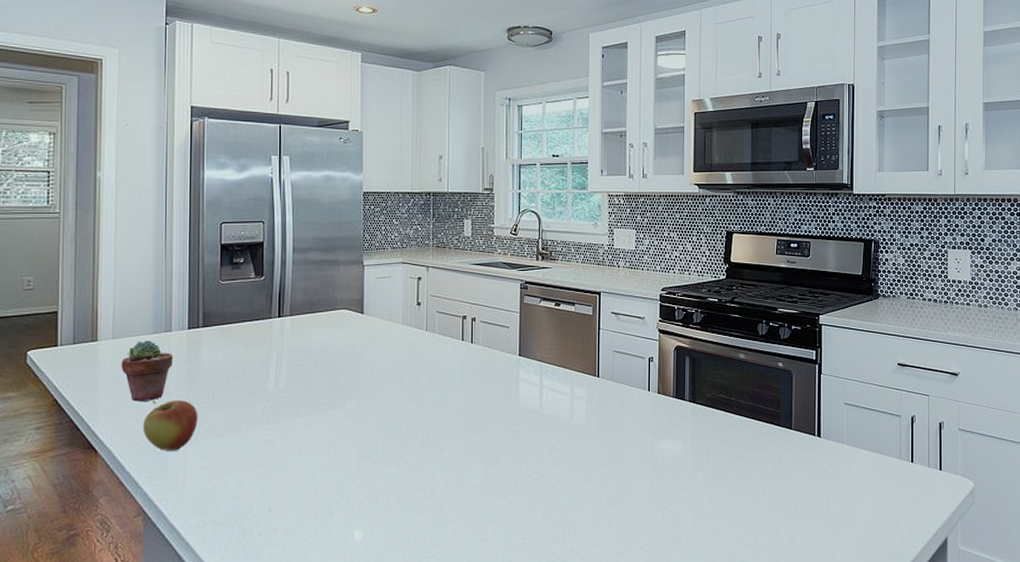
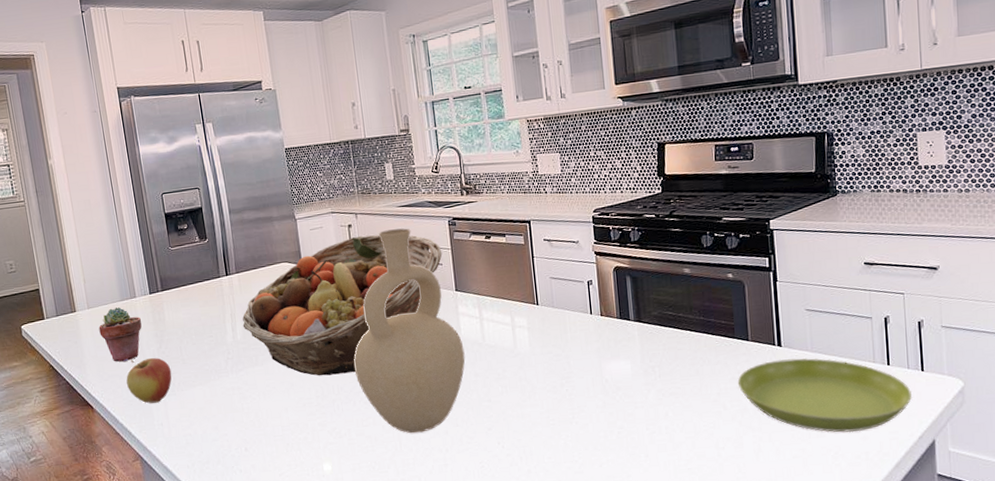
fruit basket: none [288,290,510,434] -> present [242,235,443,376]
vase: none [403,287,520,503] -> present [353,228,465,434]
saucer: none [778,450,931,526] -> present [737,357,913,433]

